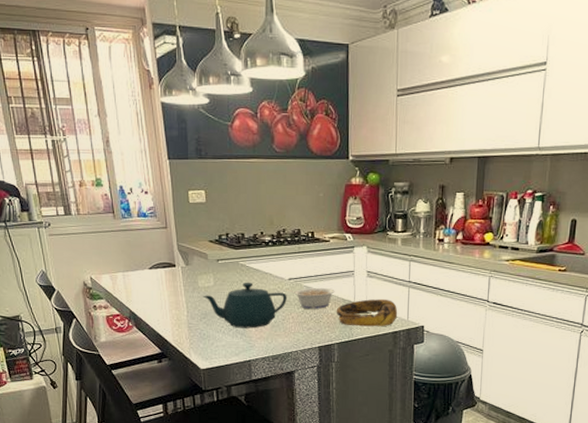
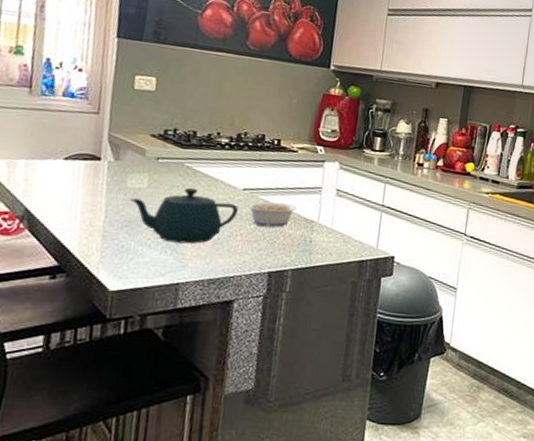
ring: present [336,298,398,327] -> none [294,221,367,254]

